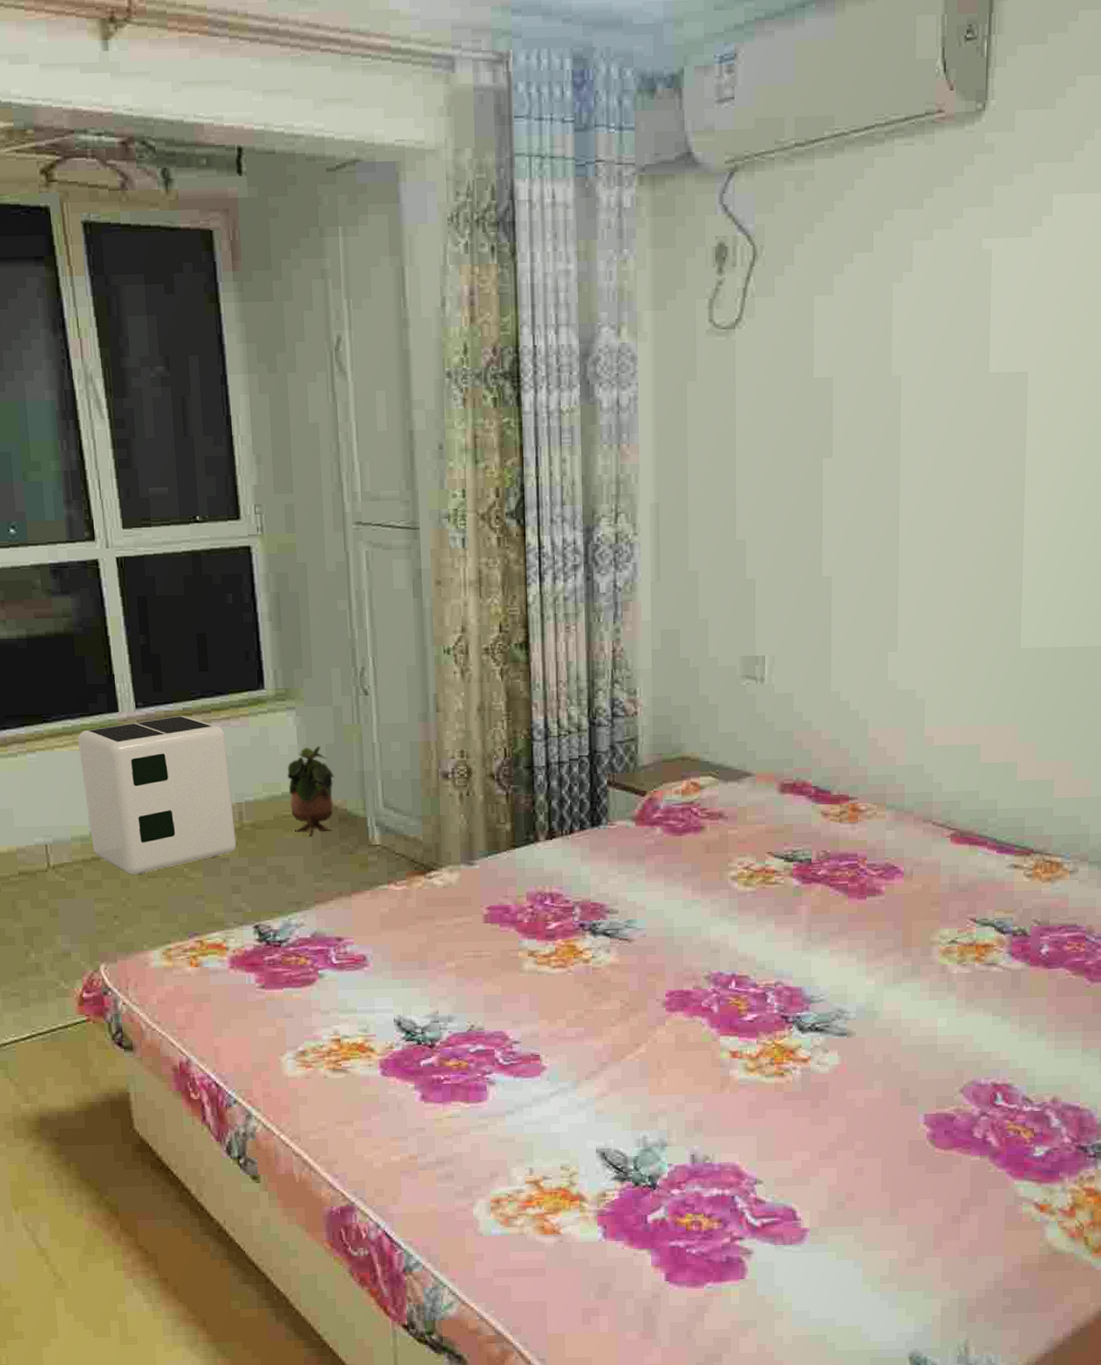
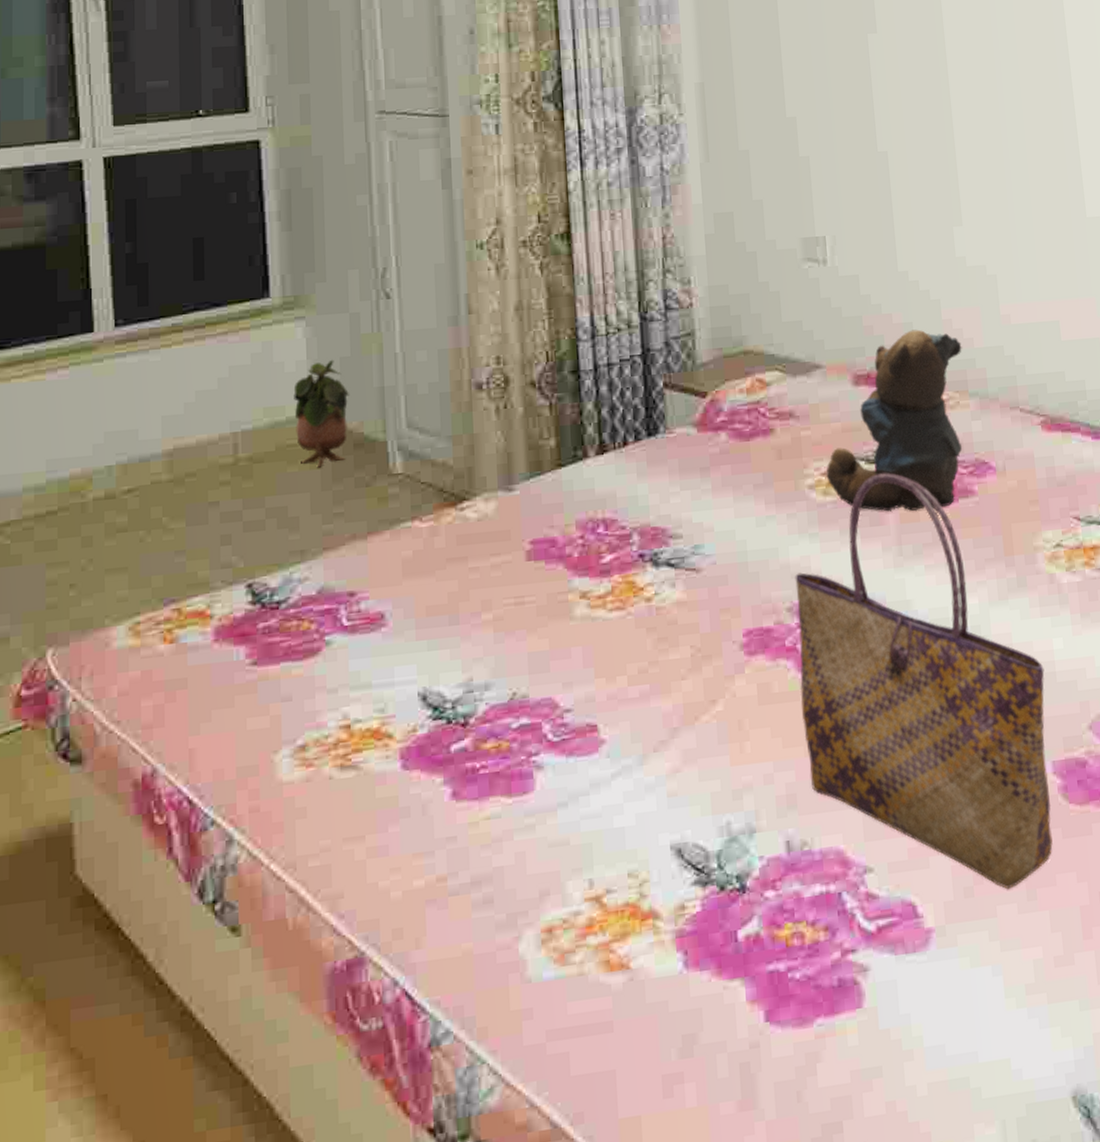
air purifier: present [78,715,237,875] -> none [42,332,229,531]
tote bag: none [711,870,927,1207] -> present [795,473,1053,890]
teddy bear: none [748,746,884,904] -> present [826,329,963,512]

